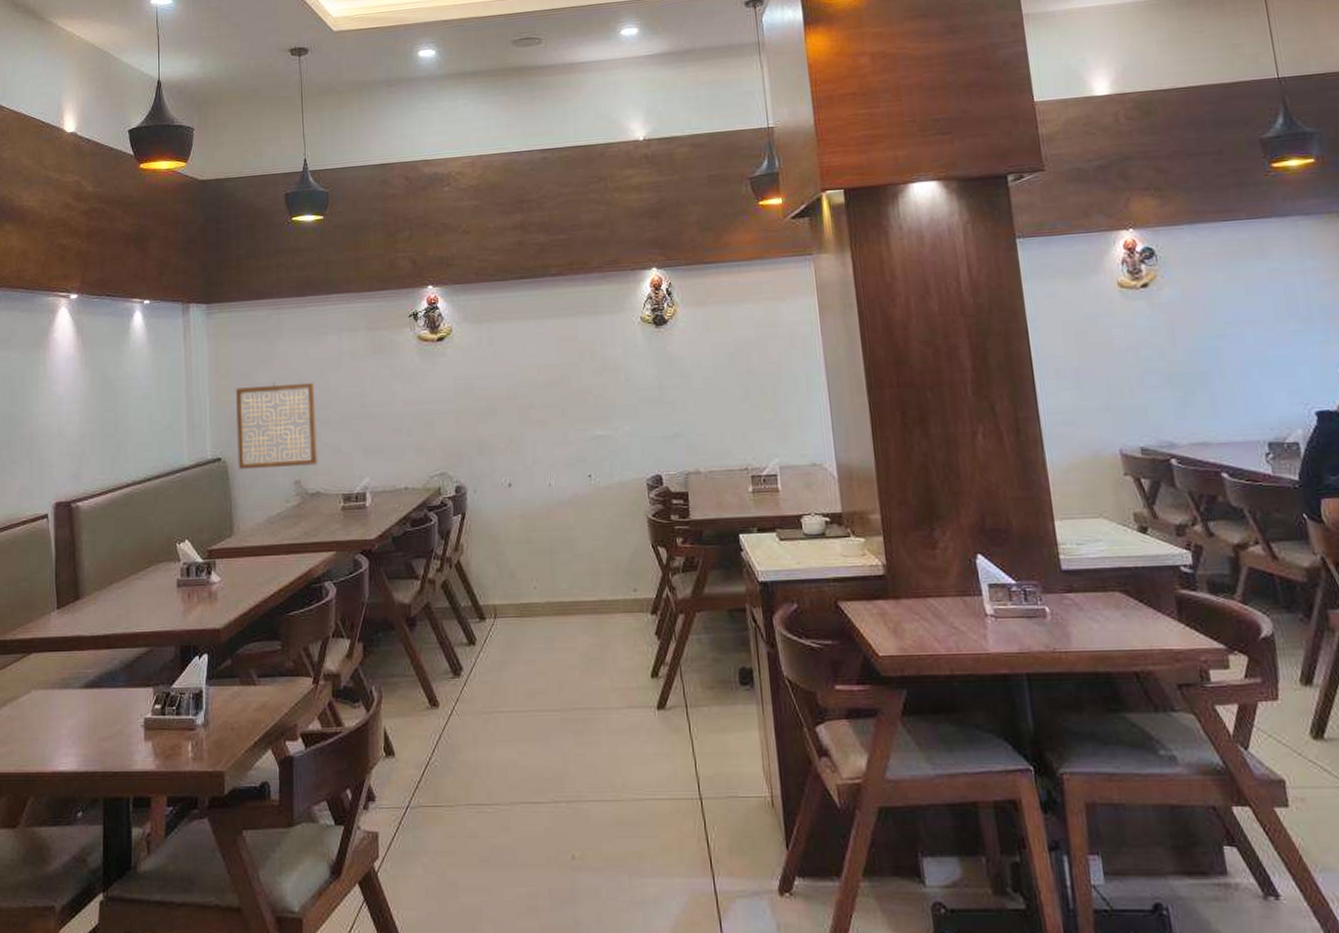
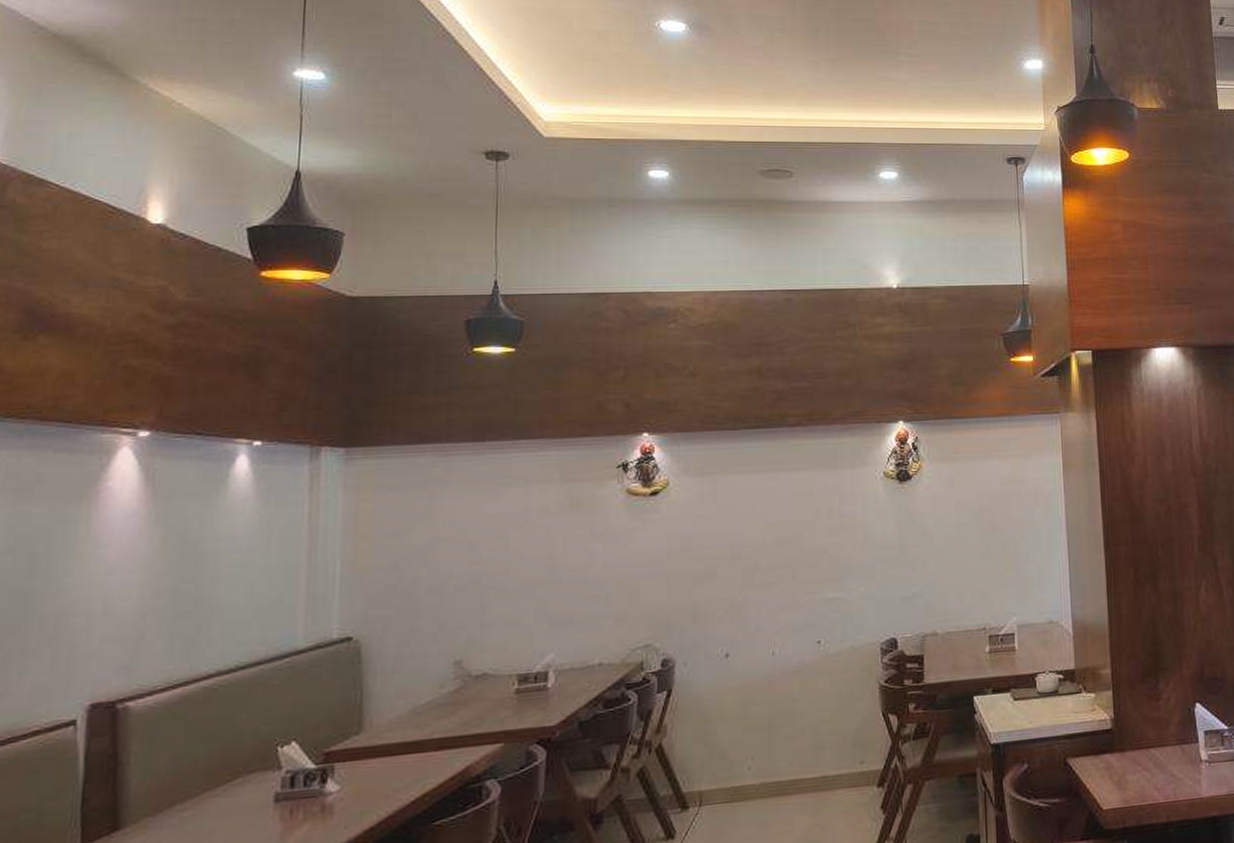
wall art: present [235,382,319,470] -> none [376,543,489,651]

